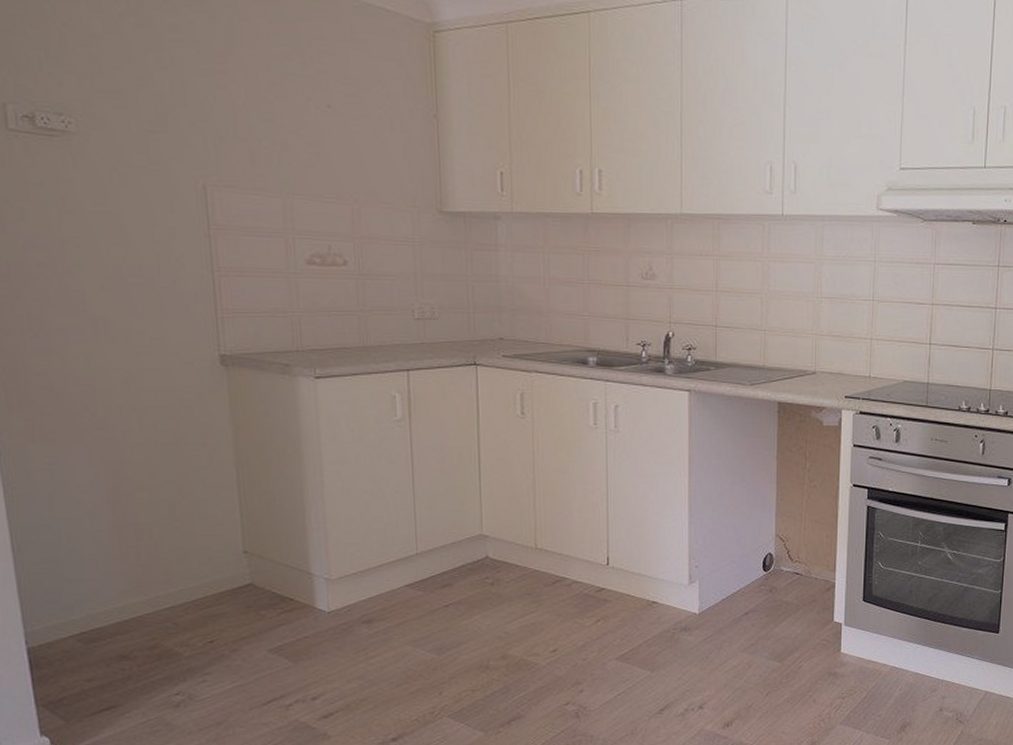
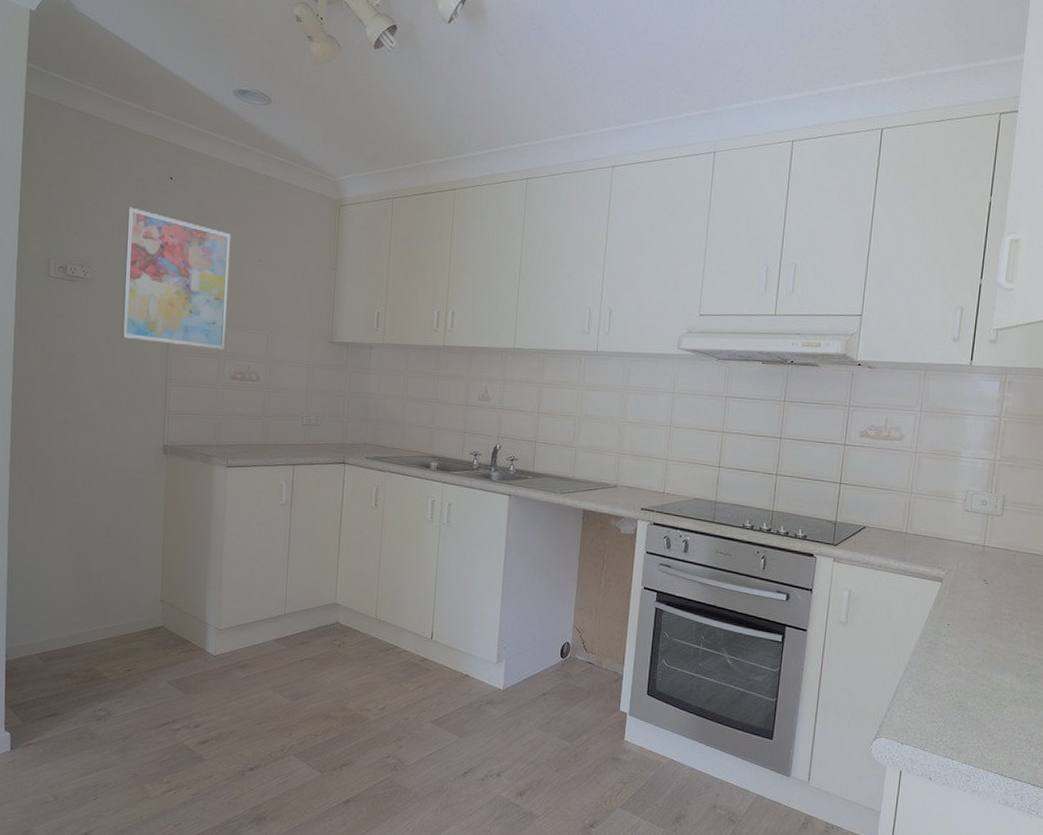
wall art: none [118,30,292,226] -> present [121,207,231,350]

